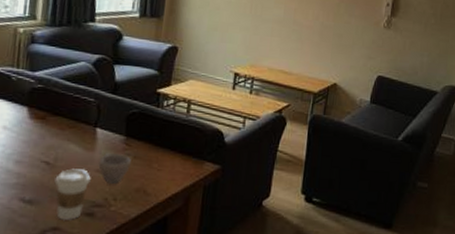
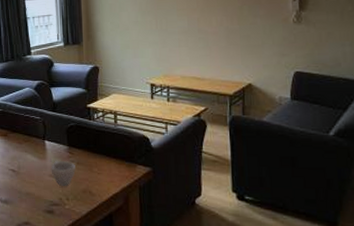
coffee cup: present [54,168,91,221] -> none [21,174,47,217]

